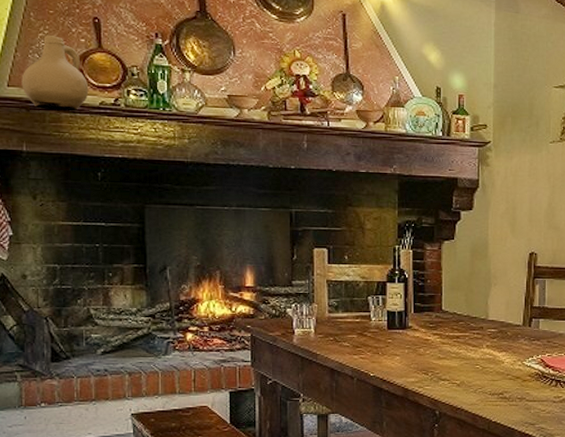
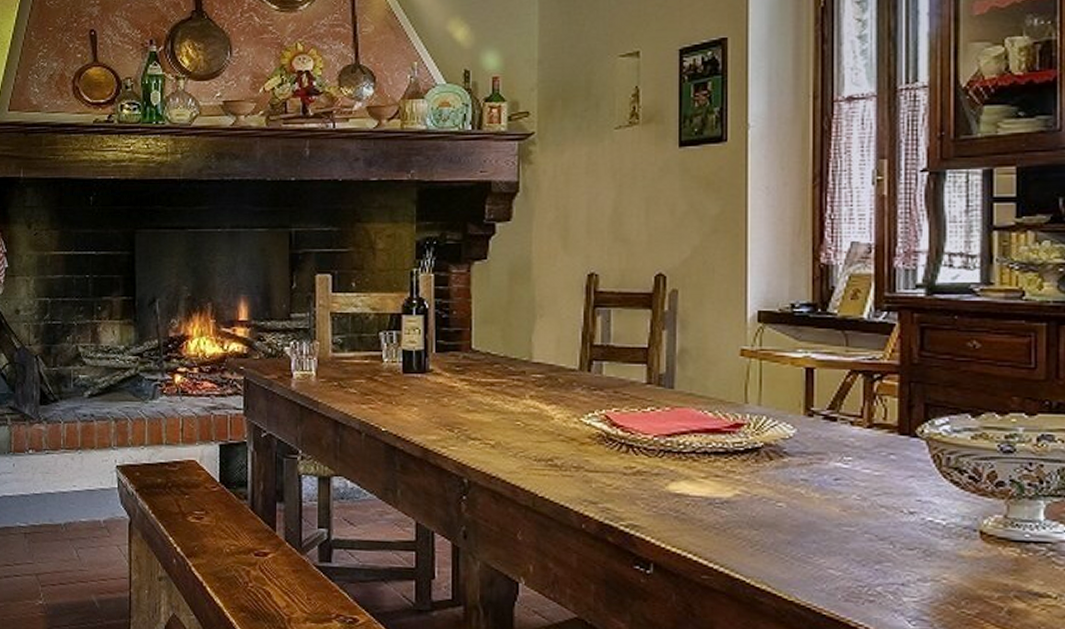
ceramic jug: present [21,35,89,112] -> none [21,54,84,133]

